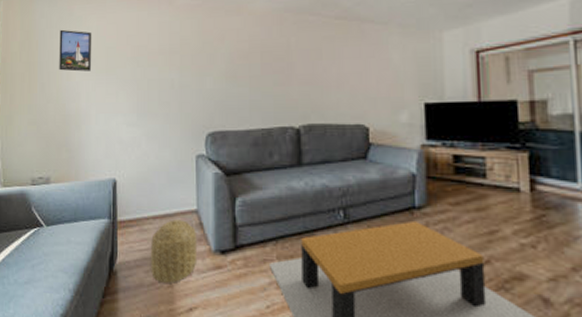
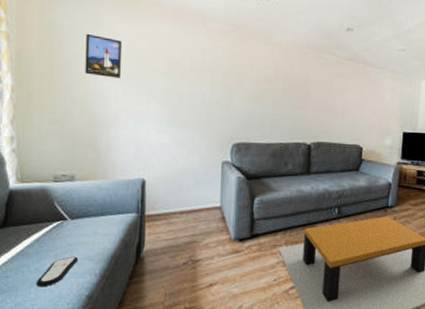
remote control: none [14,267,54,302] -> present [36,256,79,287]
basket: present [150,219,198,283] -> none [175,214,220,265]

